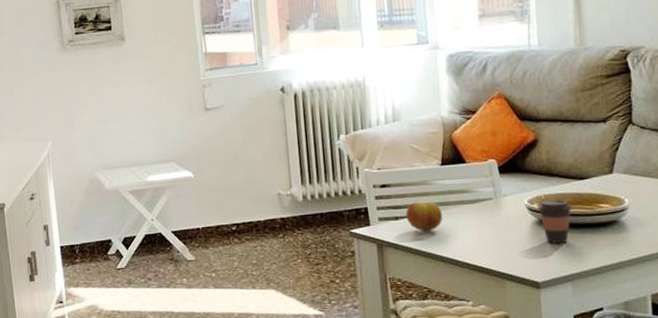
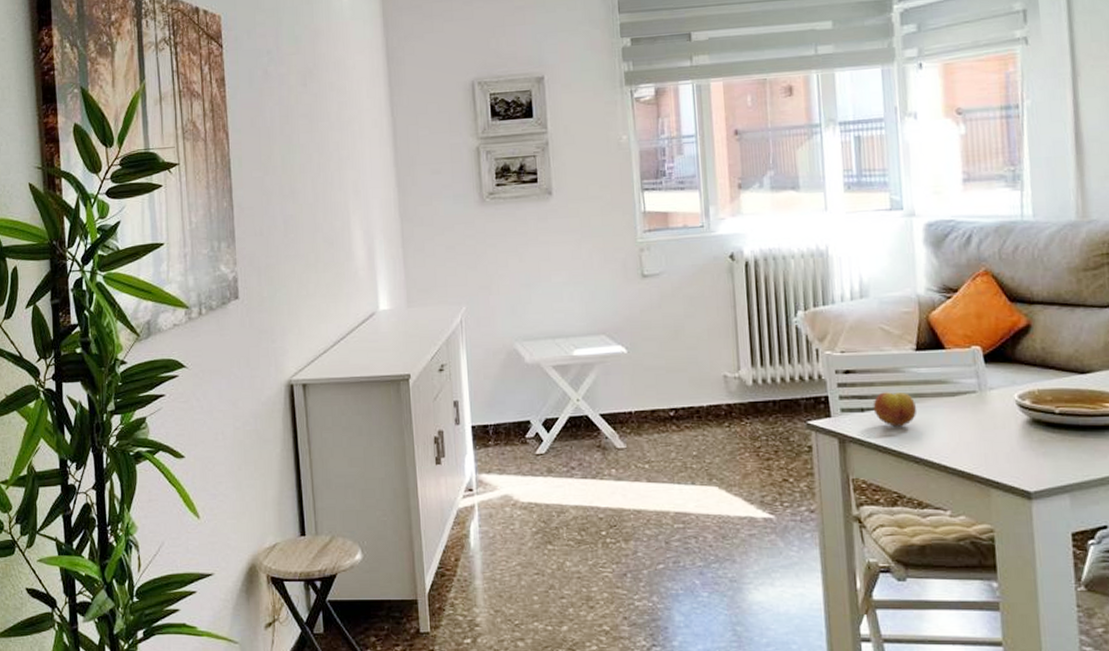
coffee cup: present [537,199,572,244] -> none [1030,395,1071,448]

